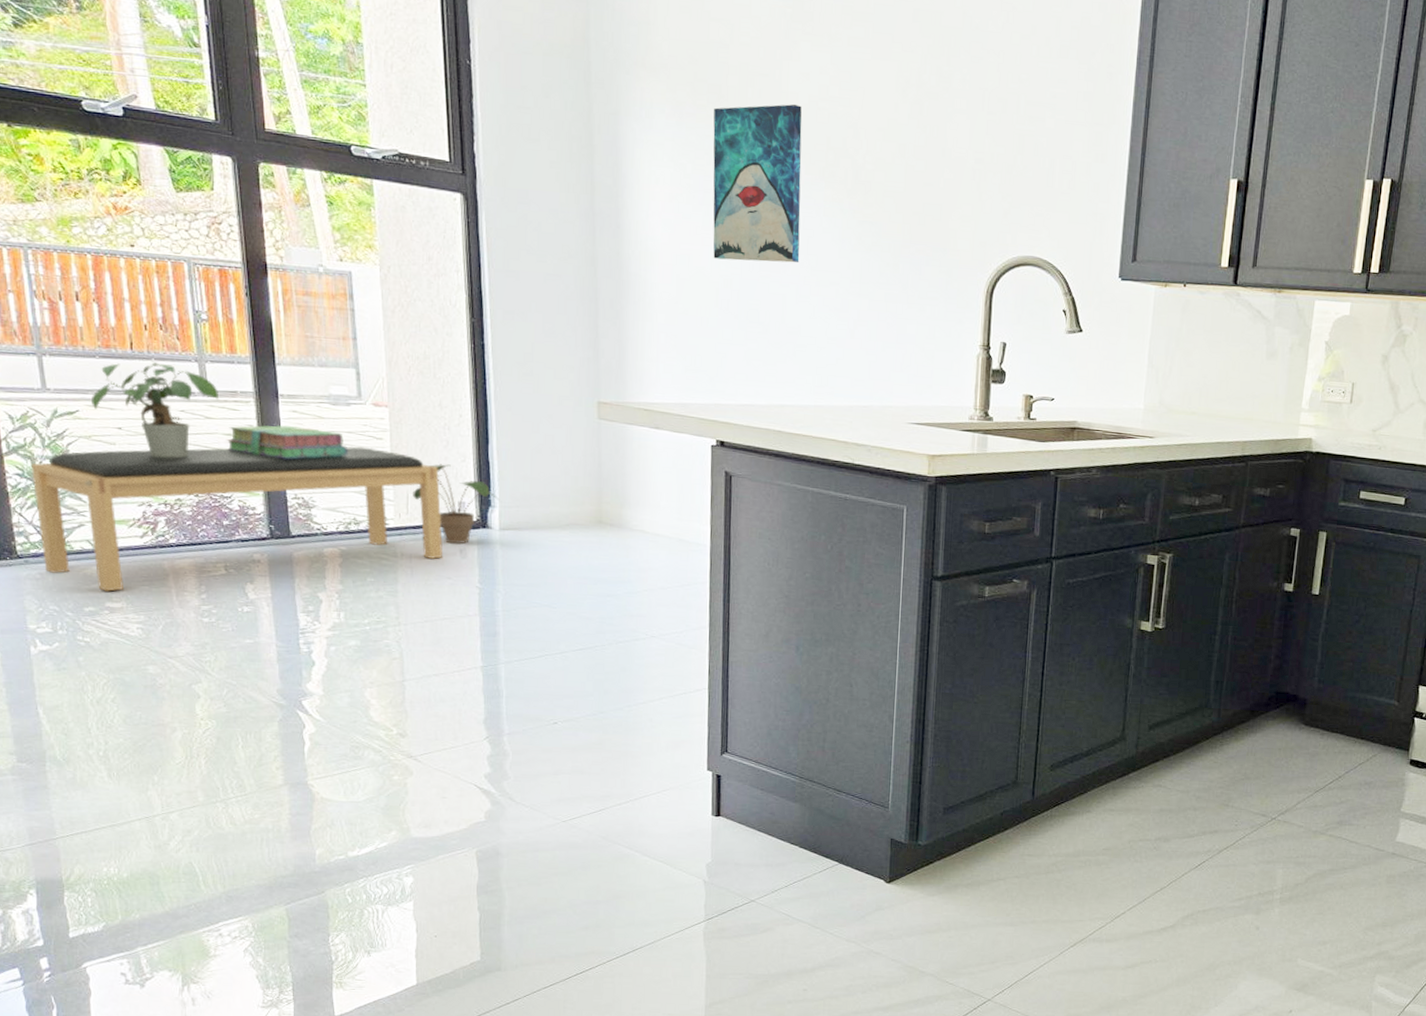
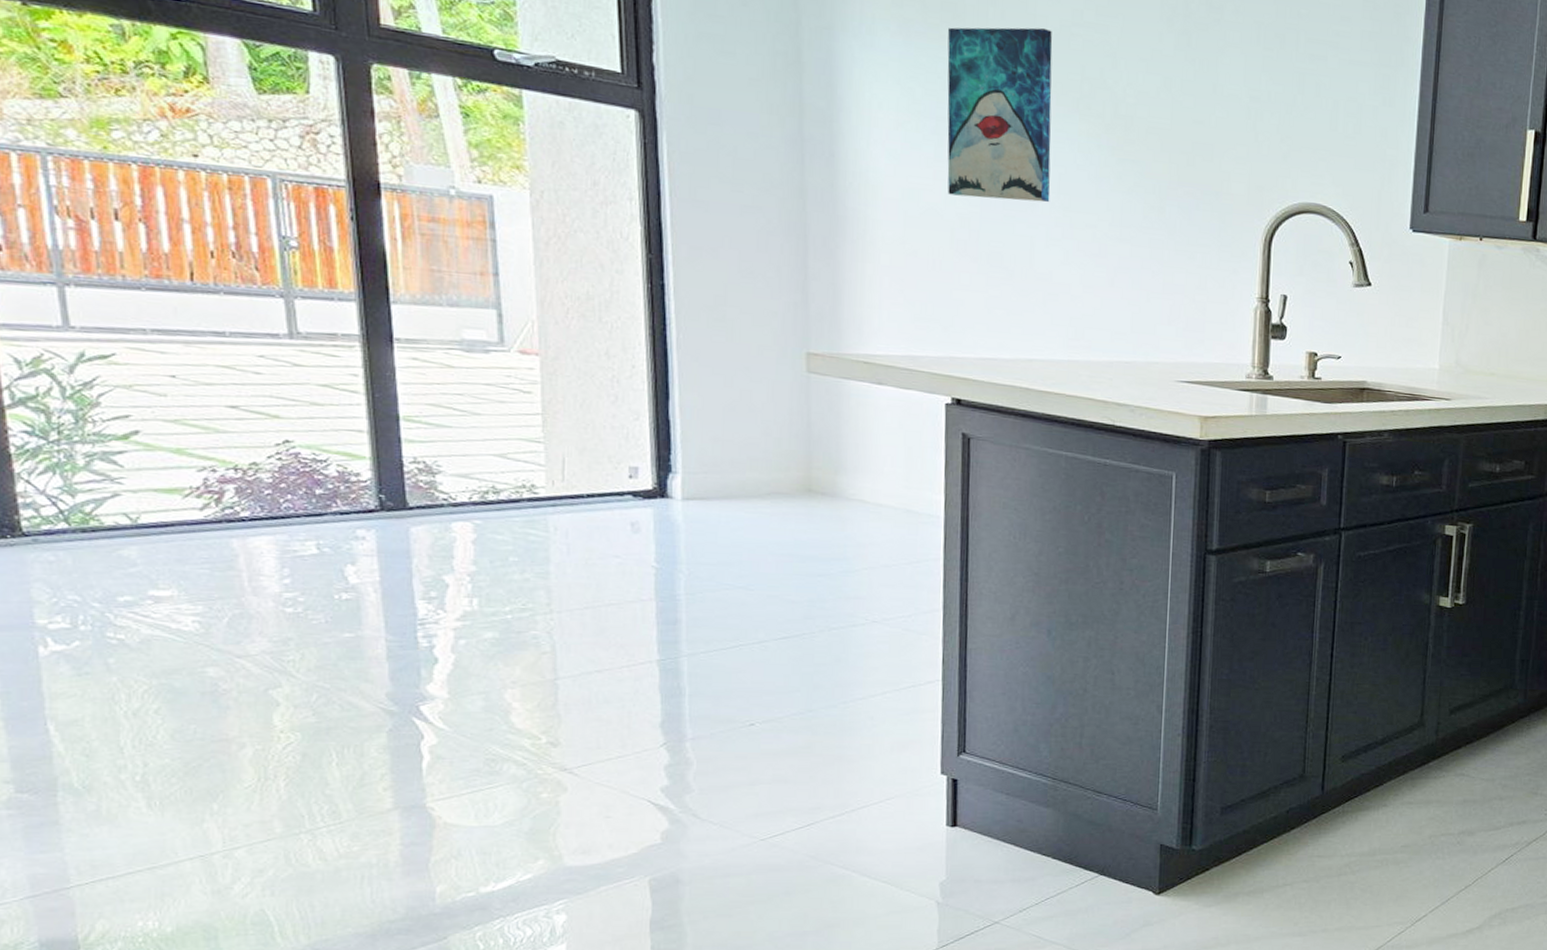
bench: present [32,447,444,592] -> none [46,401,610,577]
potted plant: present [92,362,218,458] -> none [134,297,312,414]
stack of books: present [226,425,349,459] -> none [321,374,486,416]
potted plant: present [413,464,499,544] -> none [570,422,682,517]

